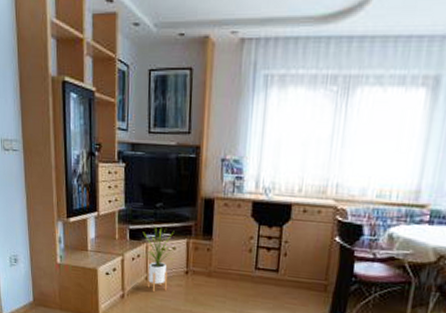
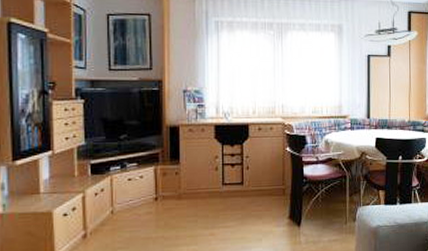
house plant: present [141,224,175,293] -> none [106,156,142,225]

